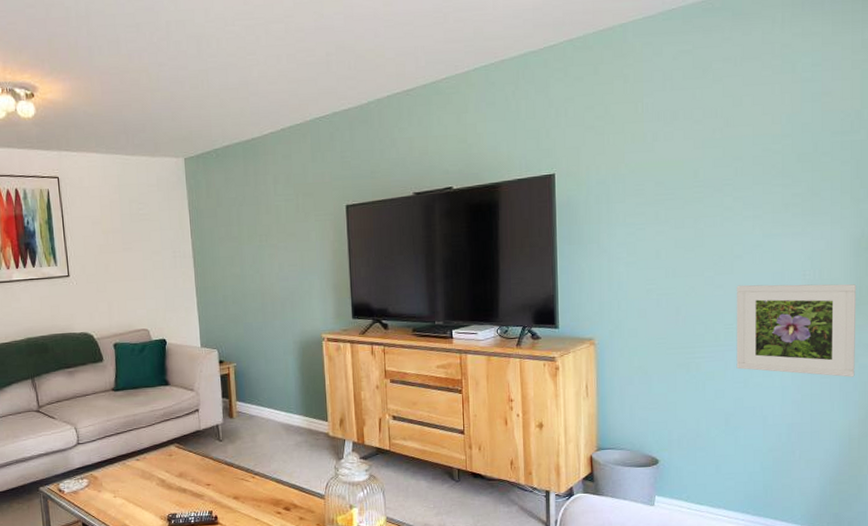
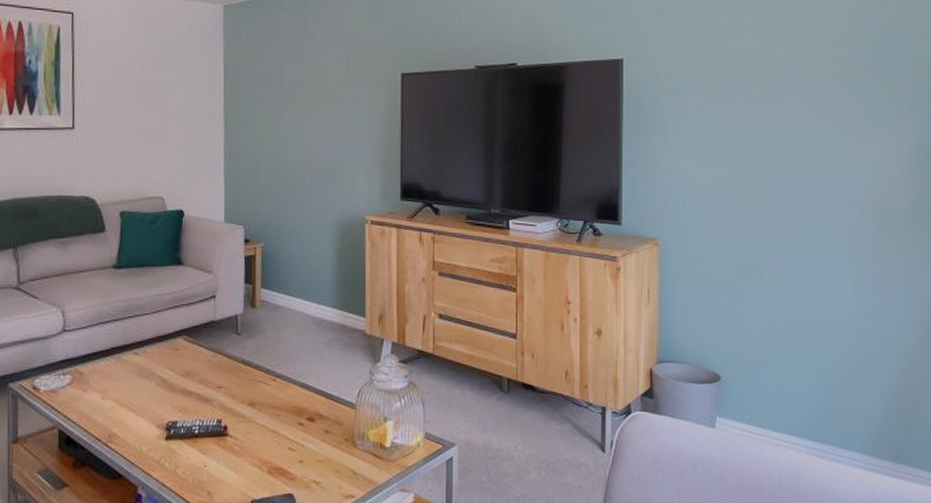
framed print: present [736,284,857,377] -> none [800,191,915,295]

